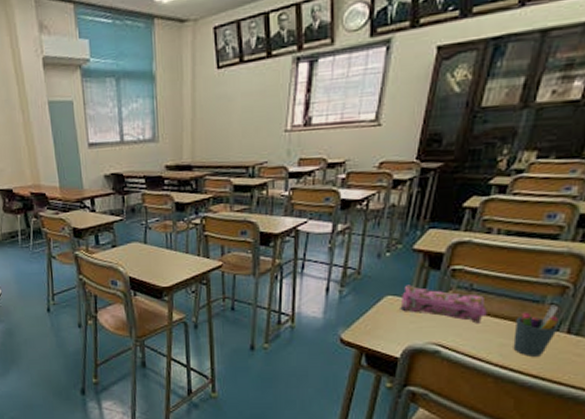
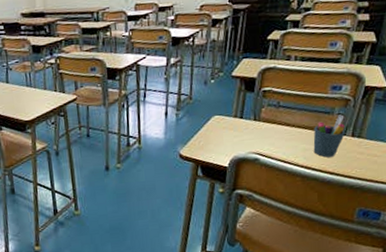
pencil case: present [400,285,487,324] -> none [225,105,292,134]

